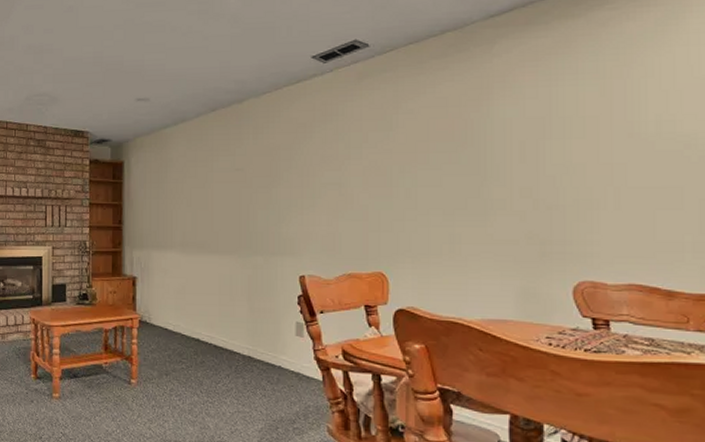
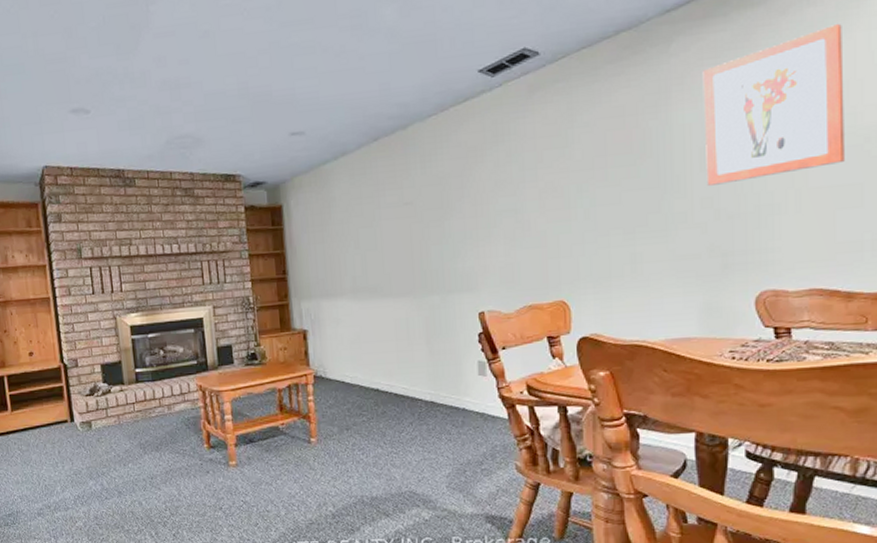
wall art: none [524,39,664,177] -> present [702,24,845,186]

